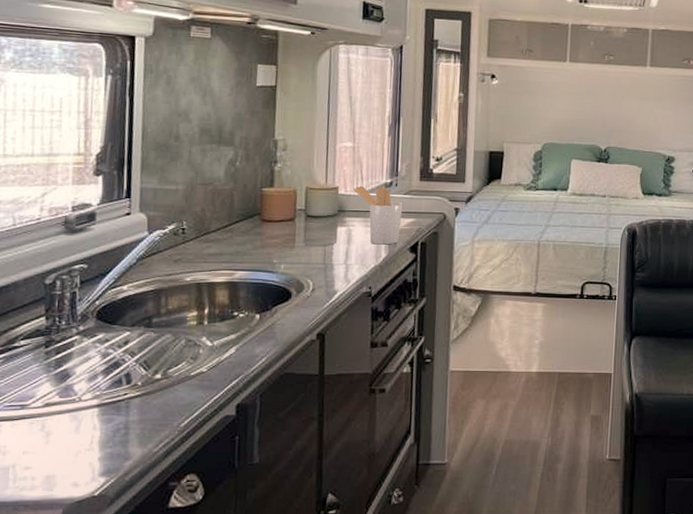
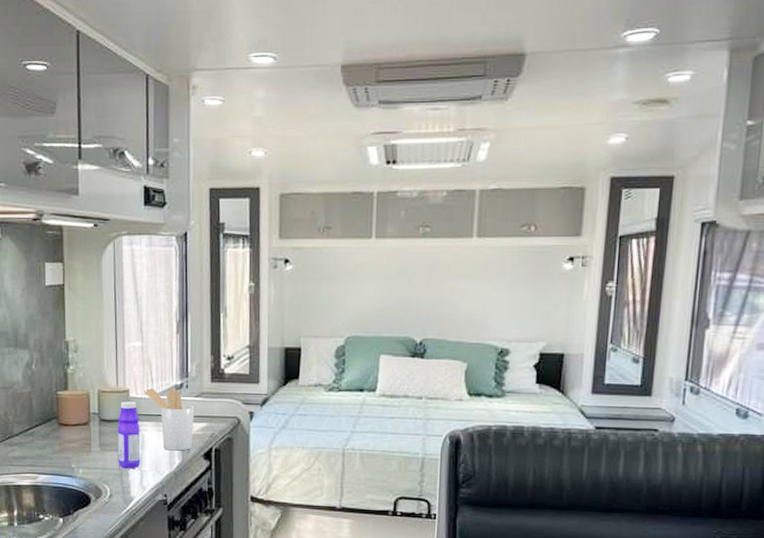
bottle: none [323,198,348,263] -> present [117,401,141,469]

